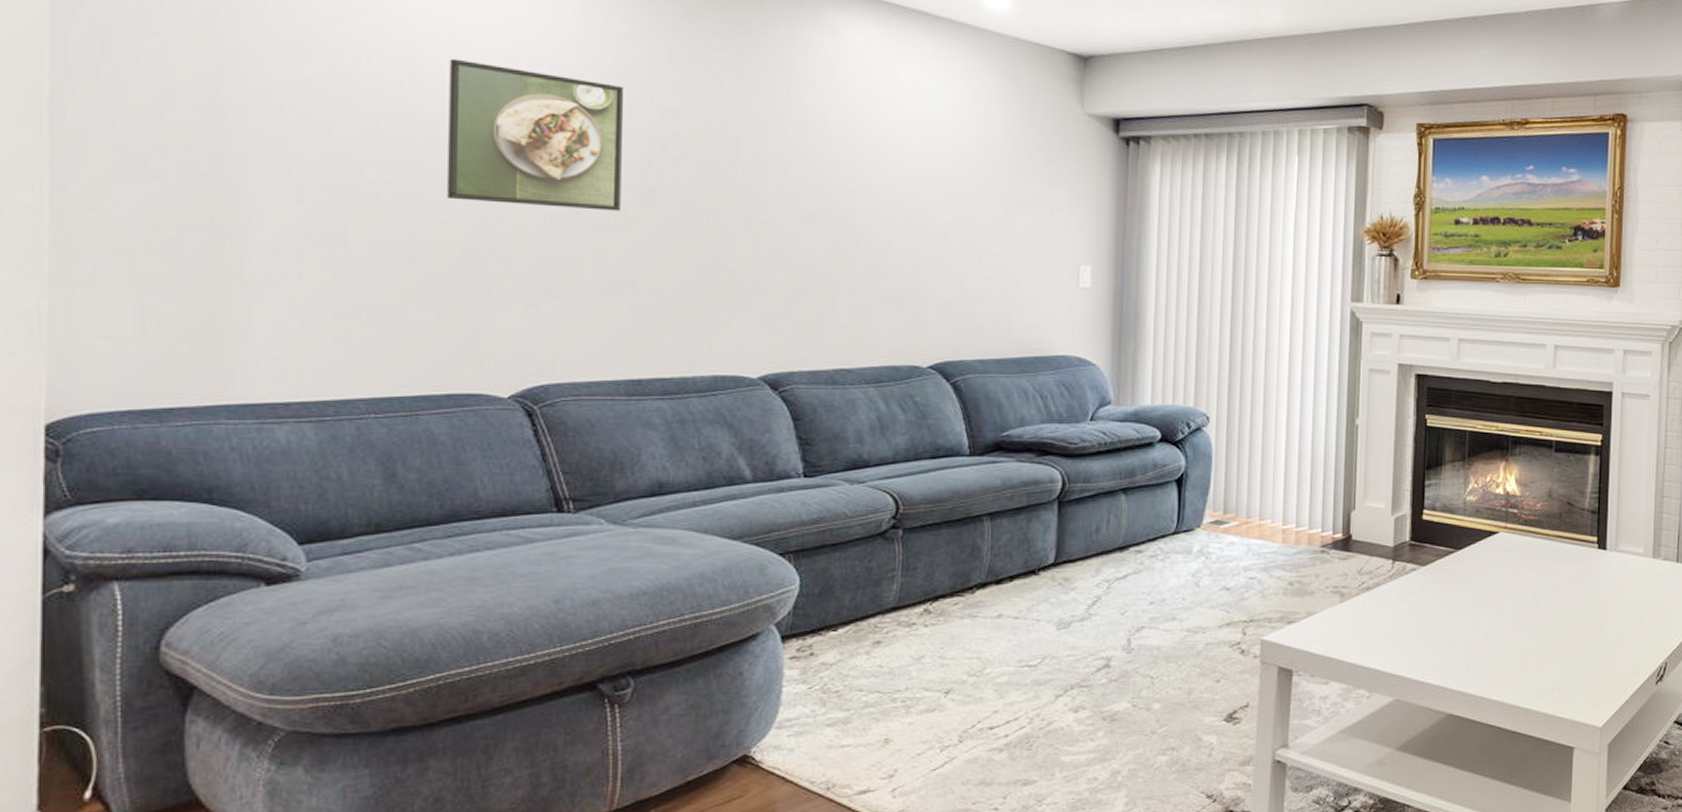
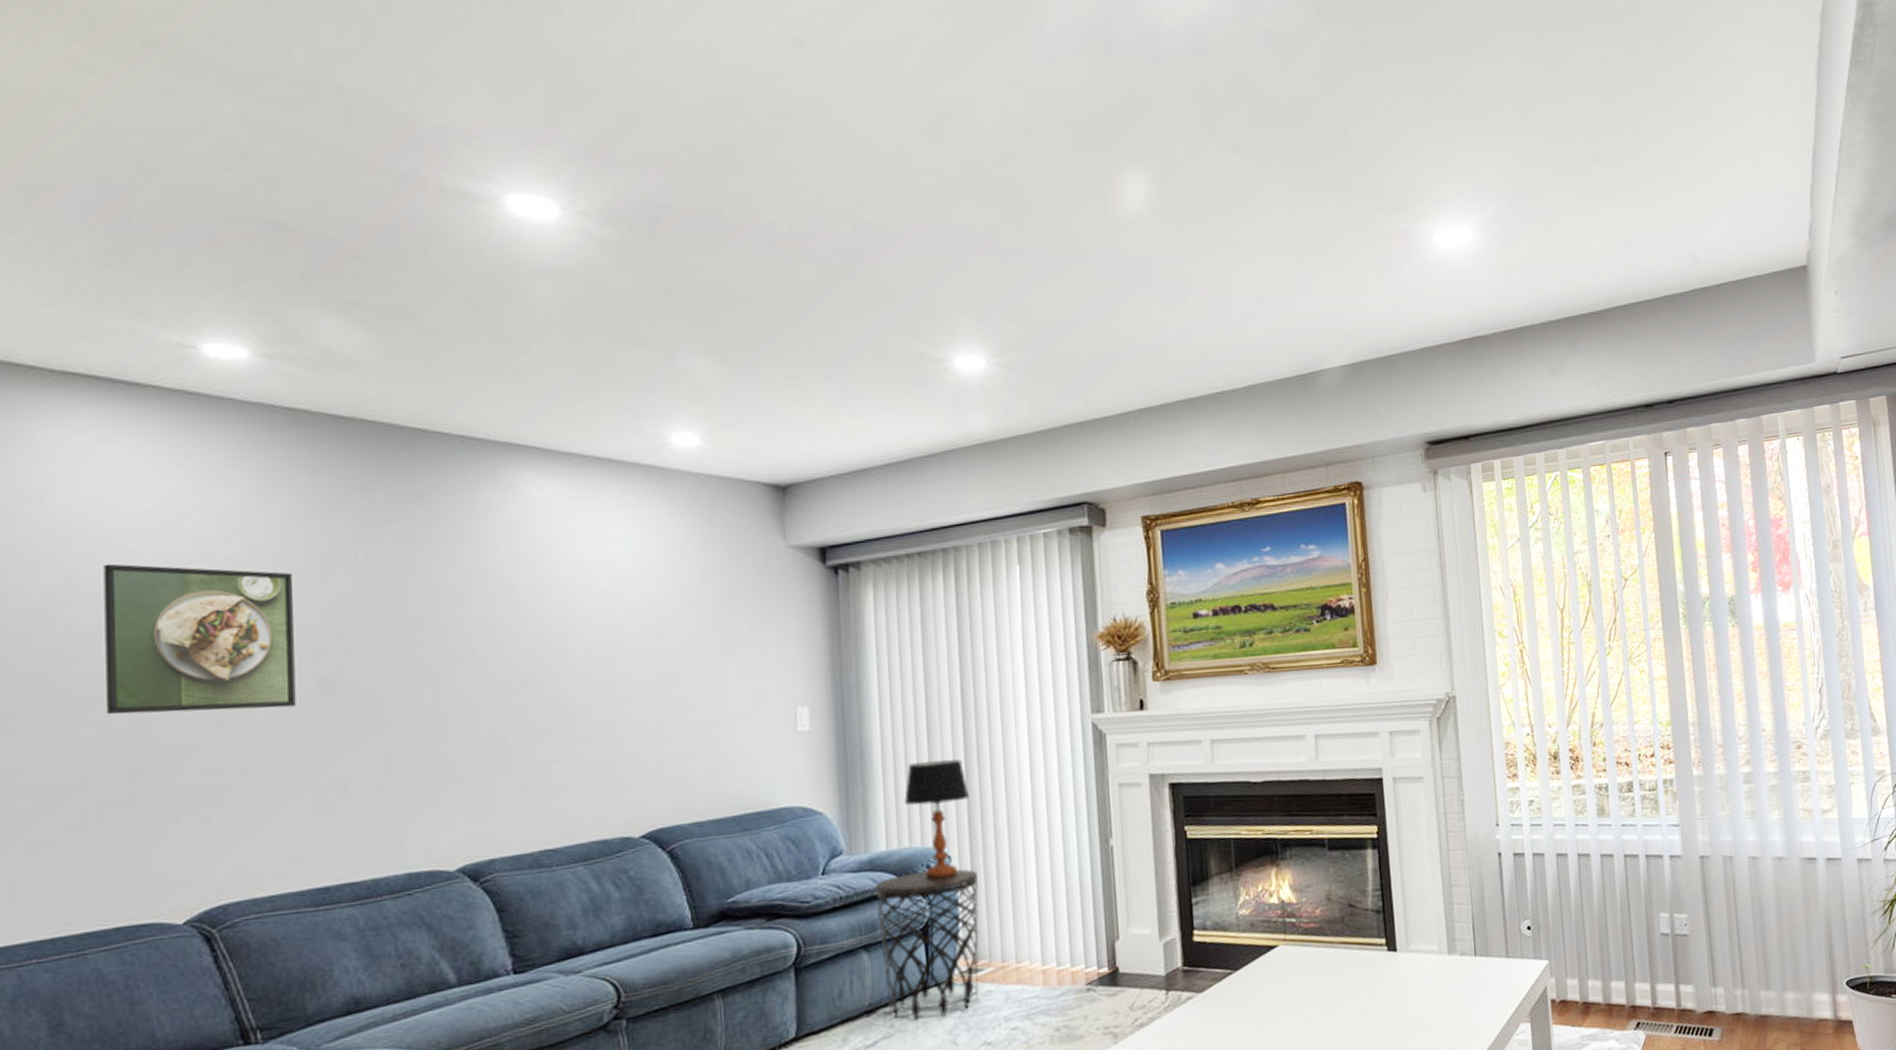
side table: none [1137,429,1233,561] -> present [875,869,979,1021]
table lamp: none [1172,329,1232,436] -> present [904,759,970,879]

